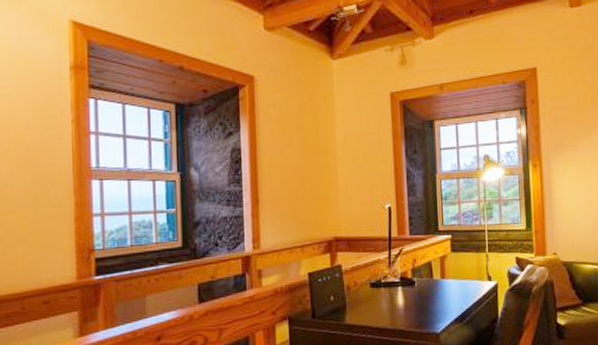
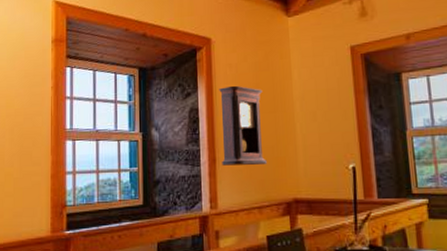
pendulum clock: none [262,126,309,206] -> present [219,85,267,166]

